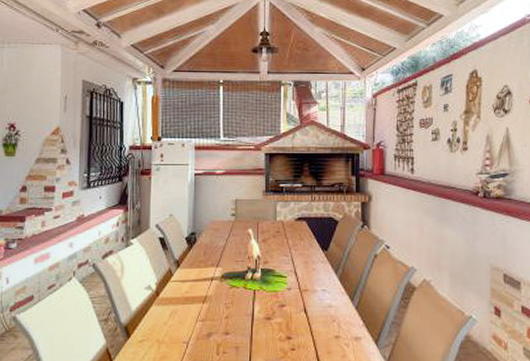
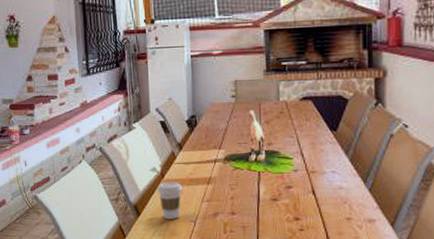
coffee cup: none [150,301,176,341] -> present [156,182,182,220]

